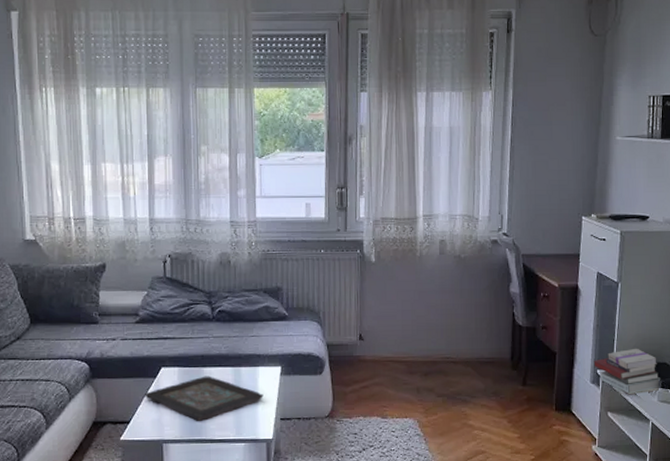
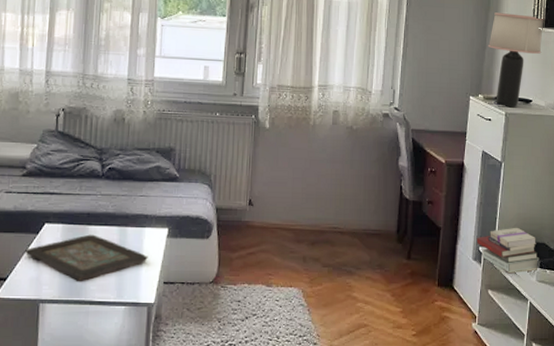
table lamp: none [599,126,660,226] -> present [487,12,544,108]

